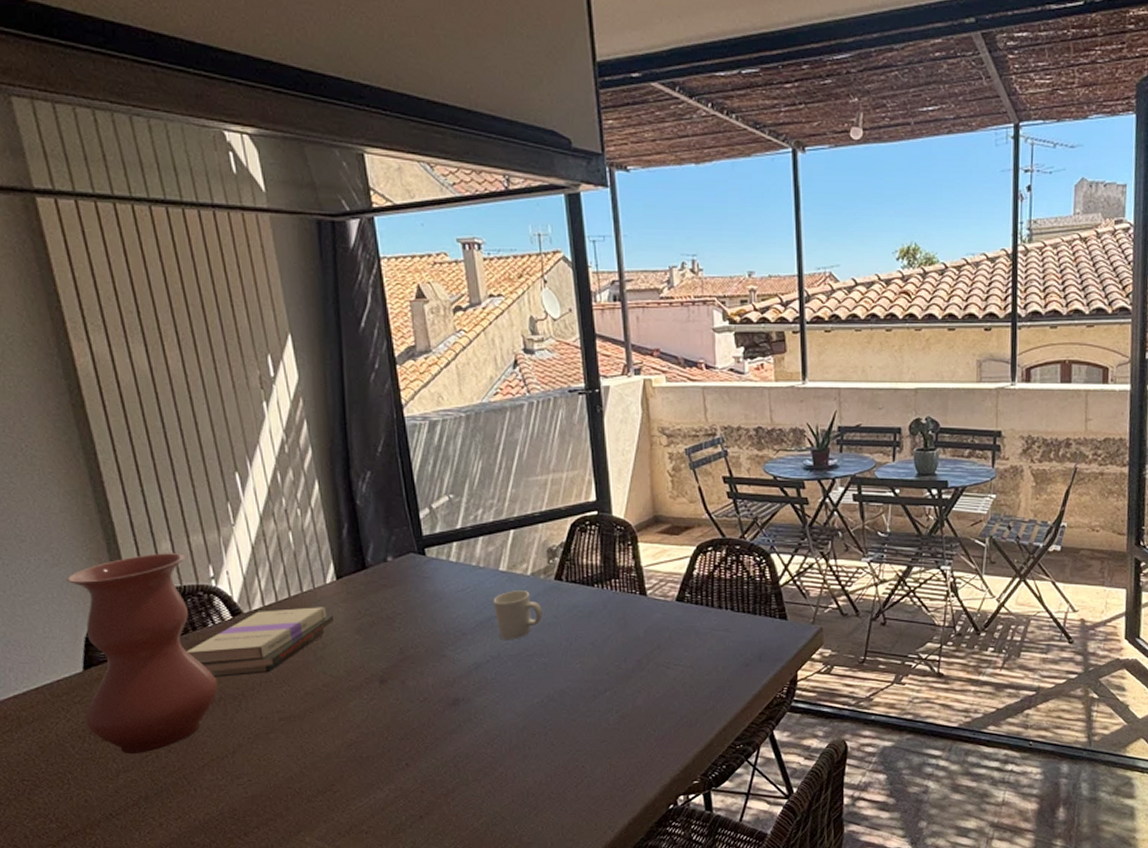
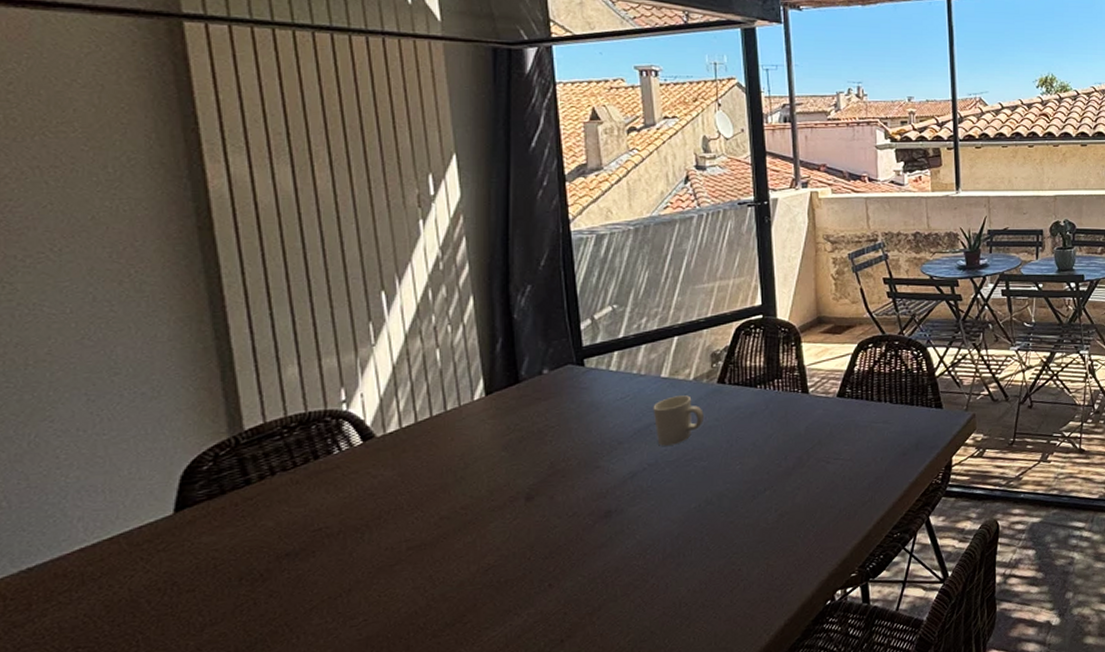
vase: present [66,553,217,754] -> none [166,377,337,604]
books: present [187,607,334,677] -> none [305,425,479,509]

